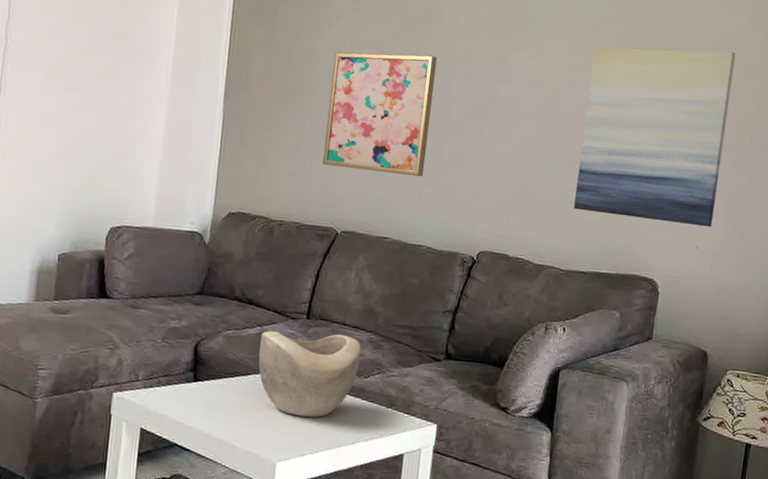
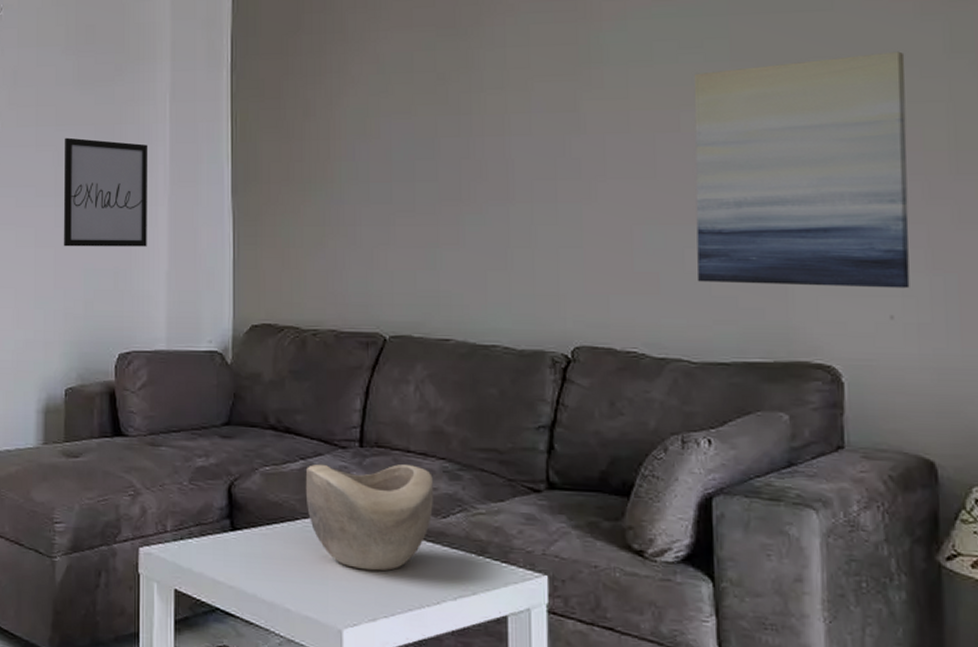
wall art: none [69,29,155,136] -> present [64,137,148,247]
wall art: present [322,52,438,177] -> none [356,112,487,261]

